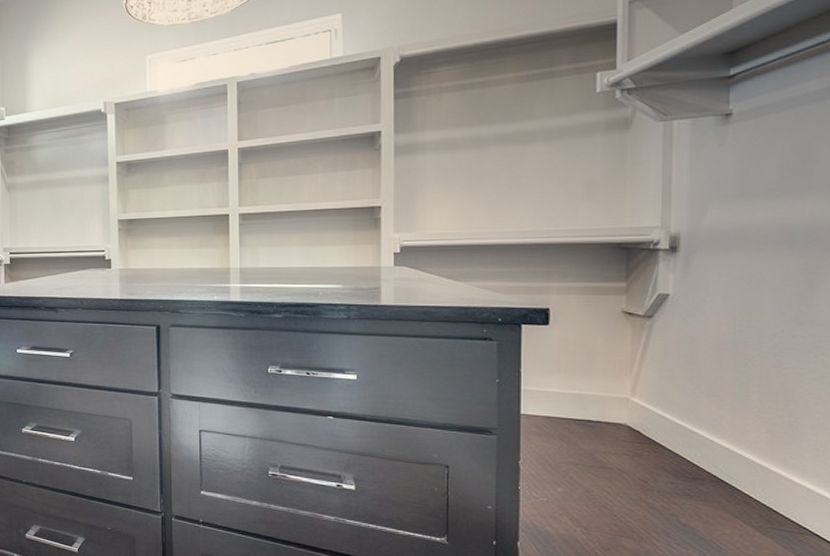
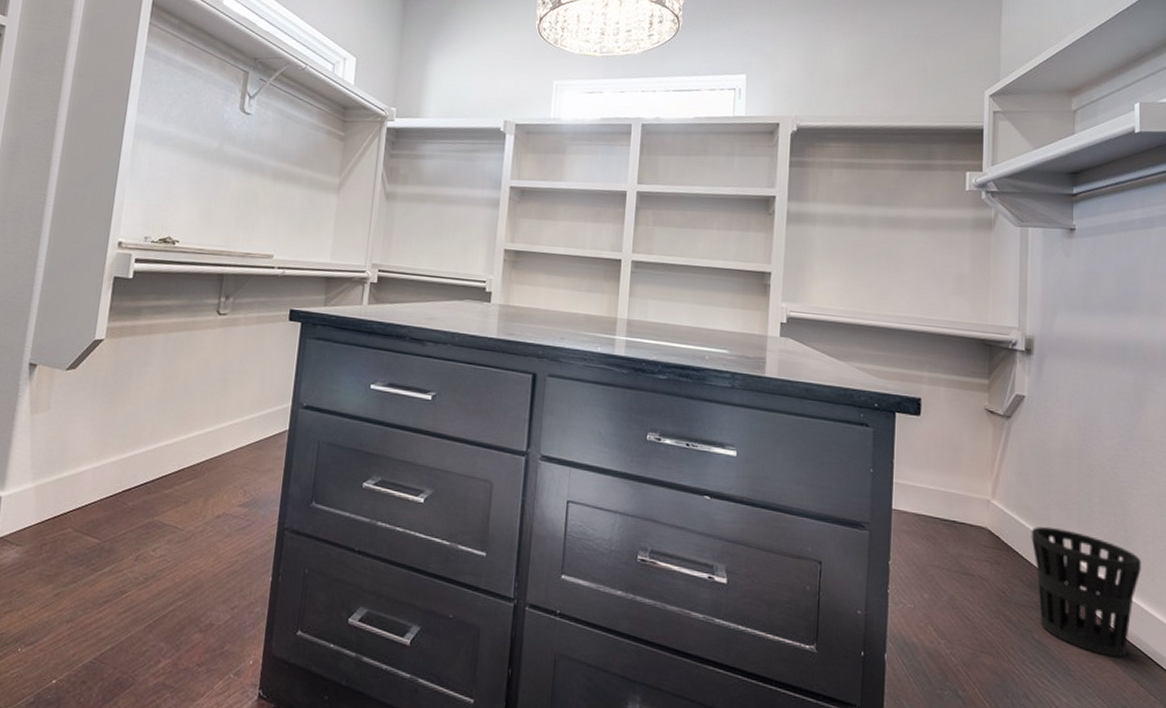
wastebasket: none [676,419,808,536] -> present [1031,527,1141,658]

